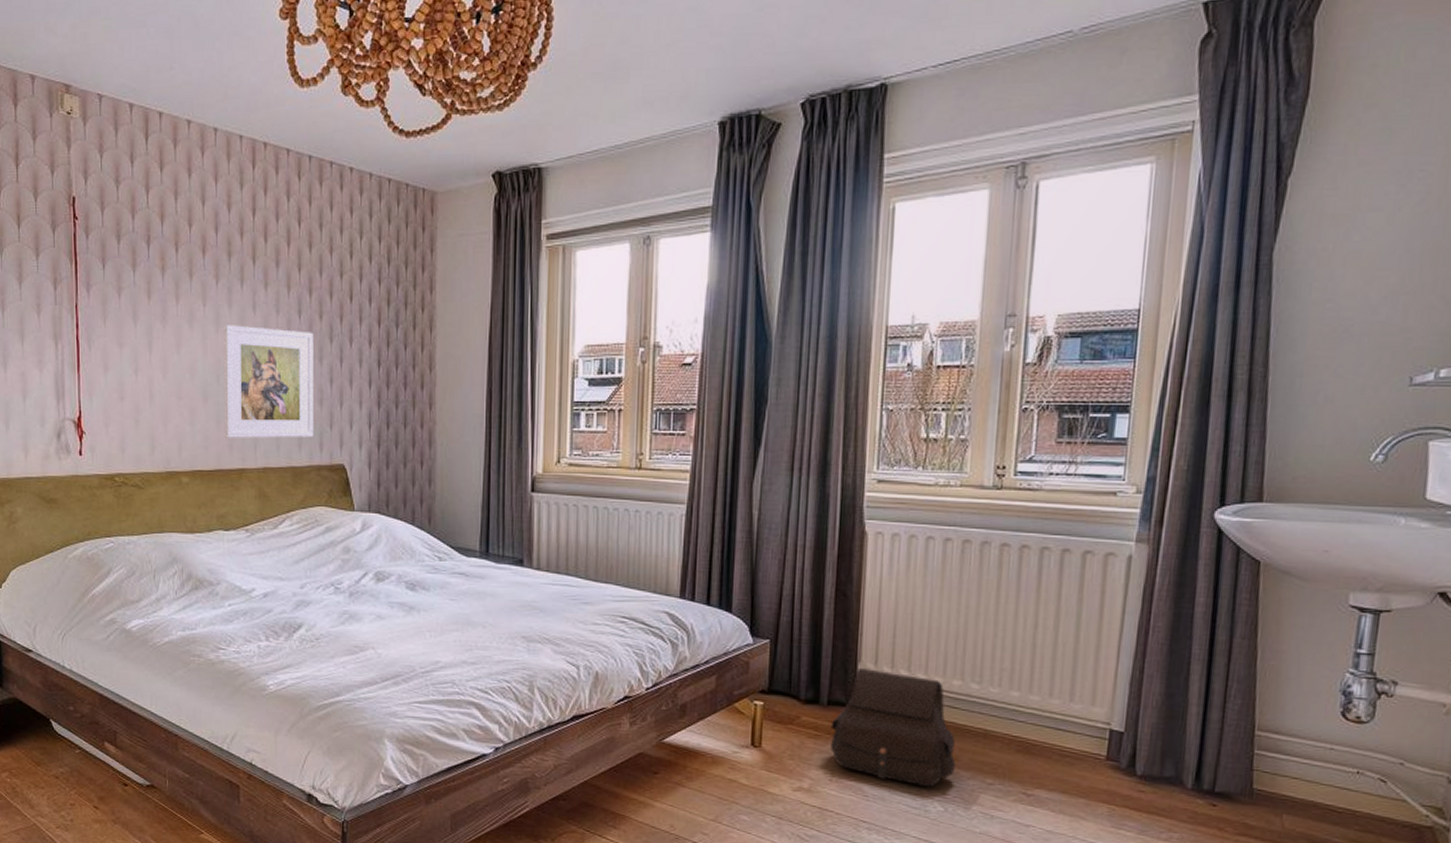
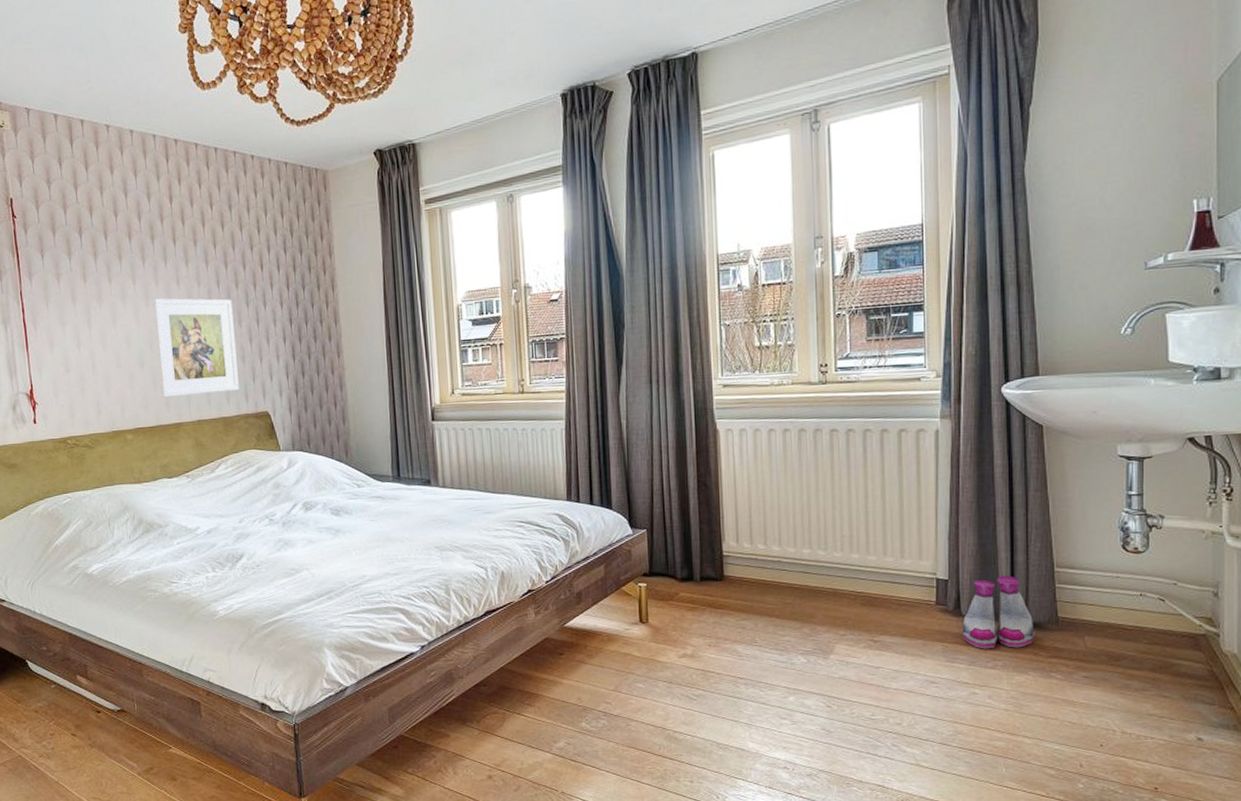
satchel: present [830,667,956,788] -> none [705,546,813,643]
boots: none [1133,734,1222,820] -> present [962,575,1035,649]

